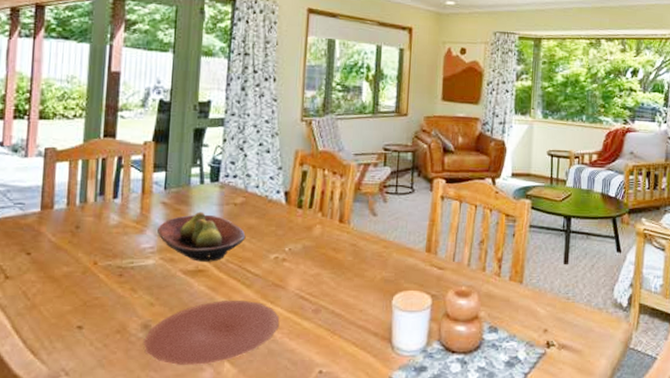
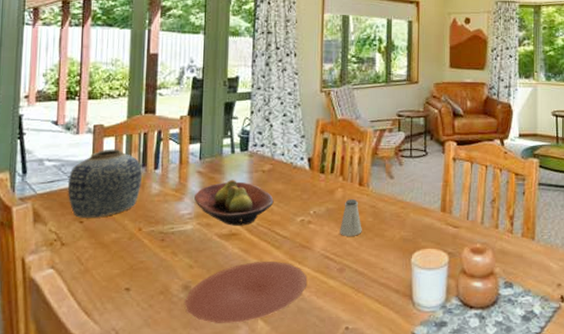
vase: none [14,174,99,249] -> present [68,149,142,218]
saltshaker: none [316,237,341,276] -> present [340,199,362,236]

